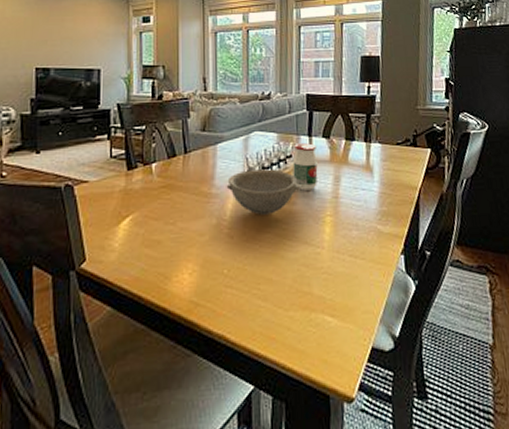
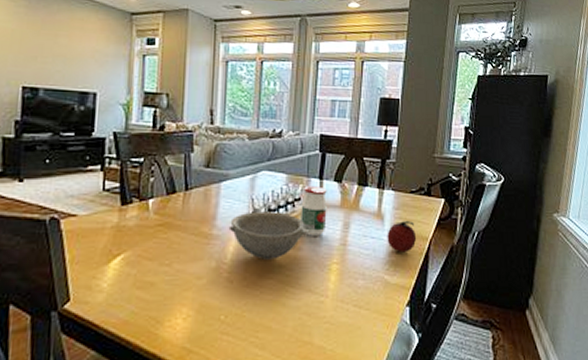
fruit: none [376,172,407,203] -> present [387,221,417,253]

